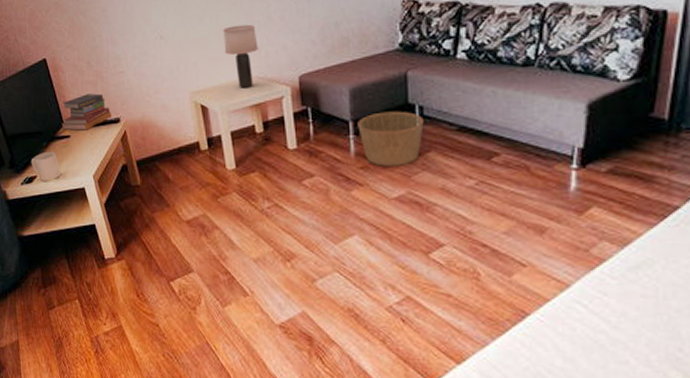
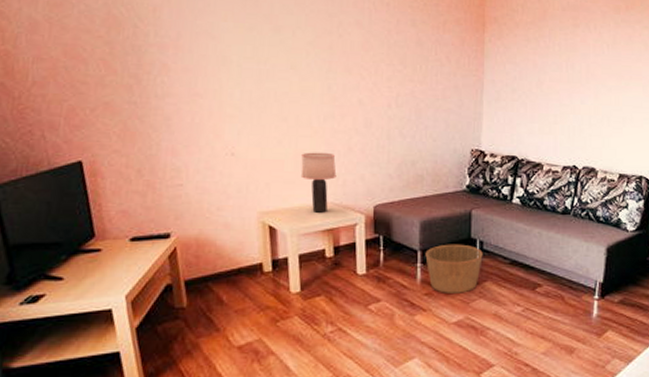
mug: present [31,151,62,181] -> none [39,266,82,301]
books: present [62,93,112,131] -> none [91,205,161,244]

